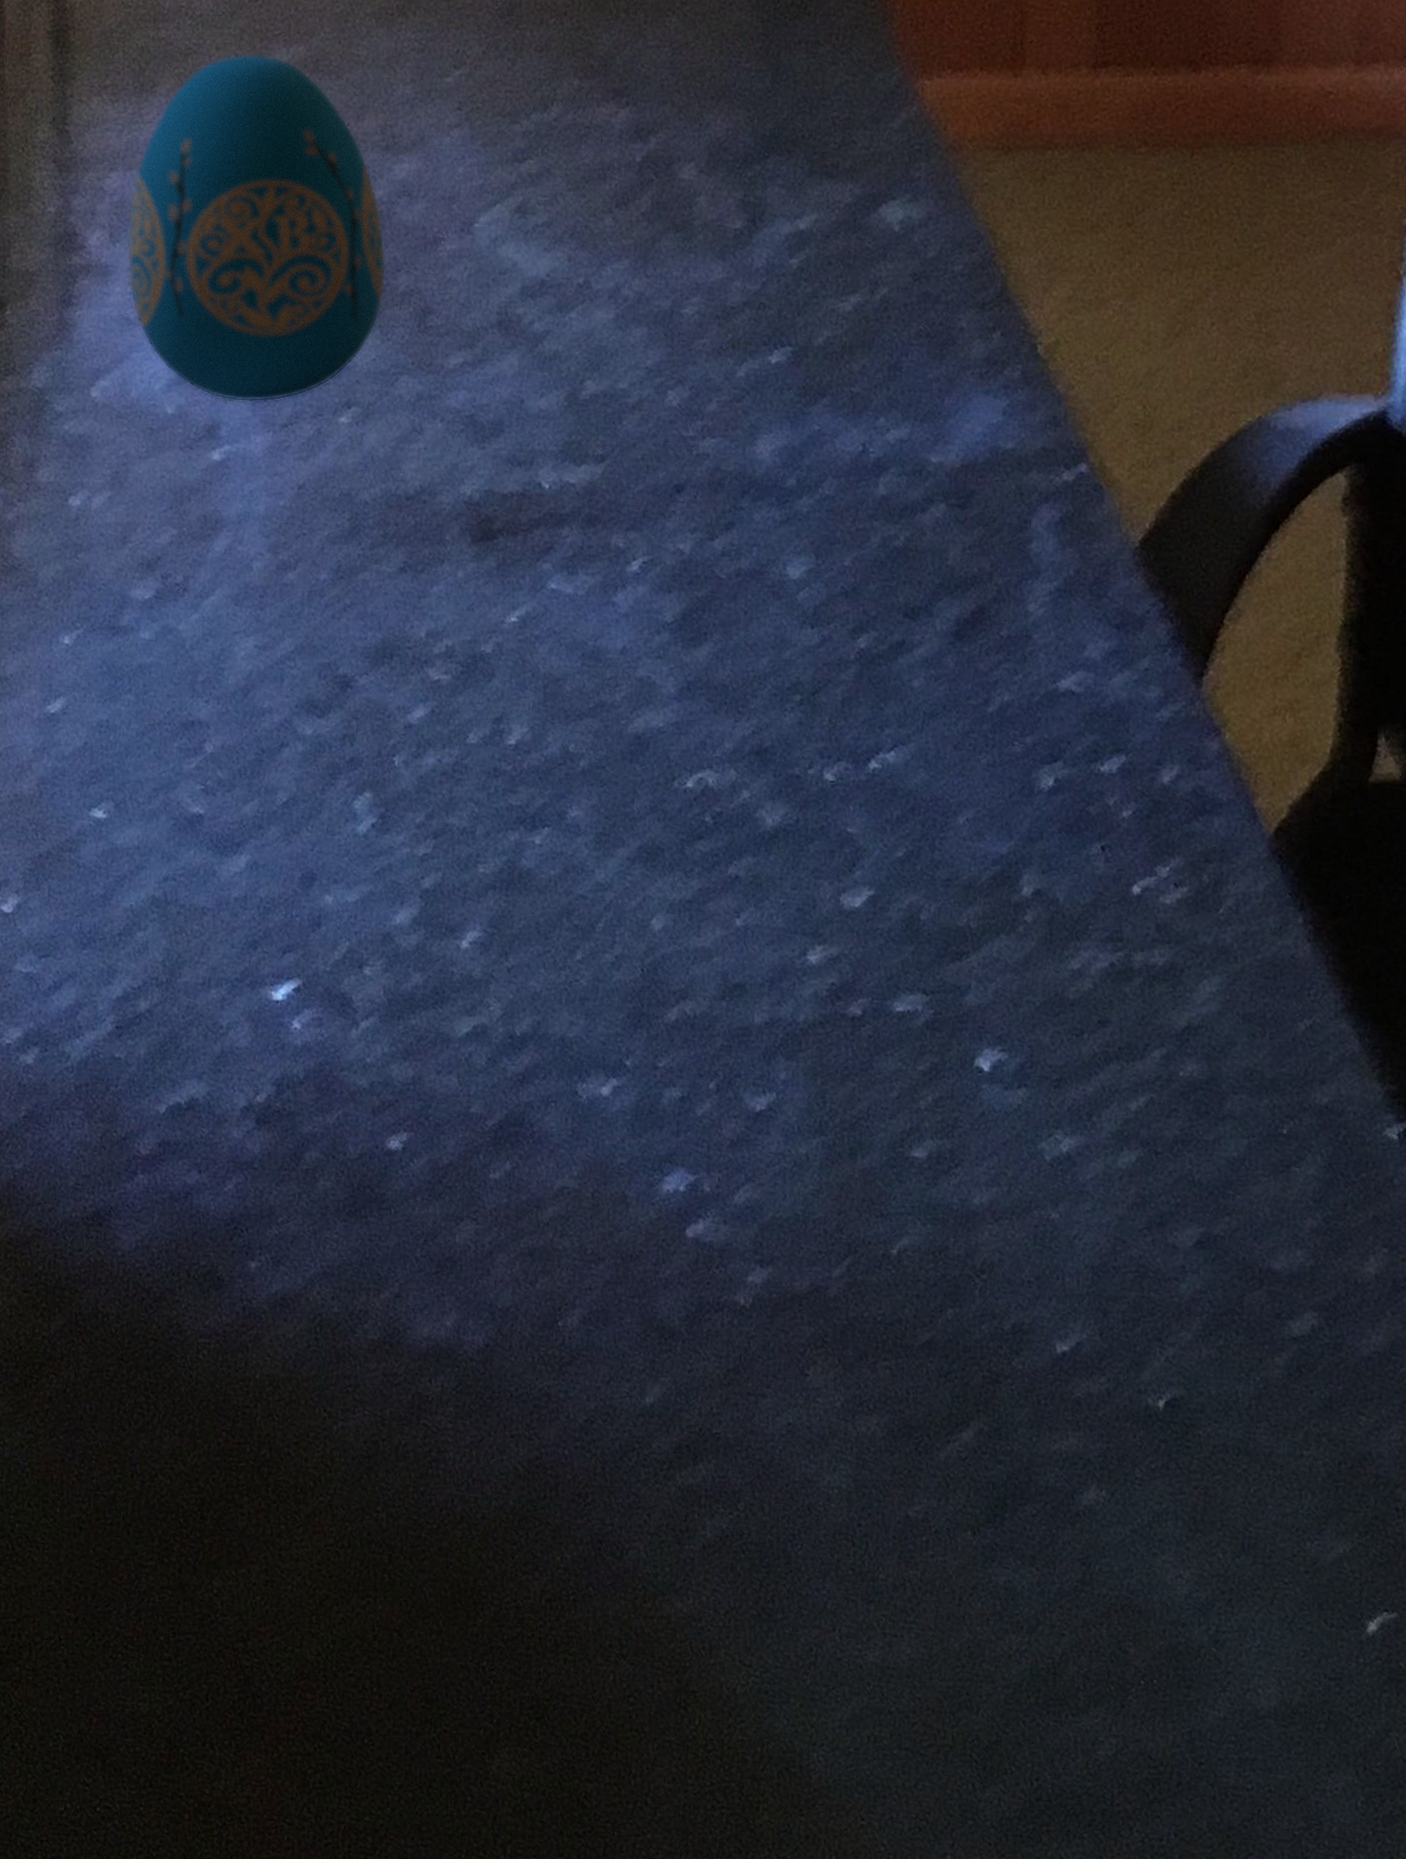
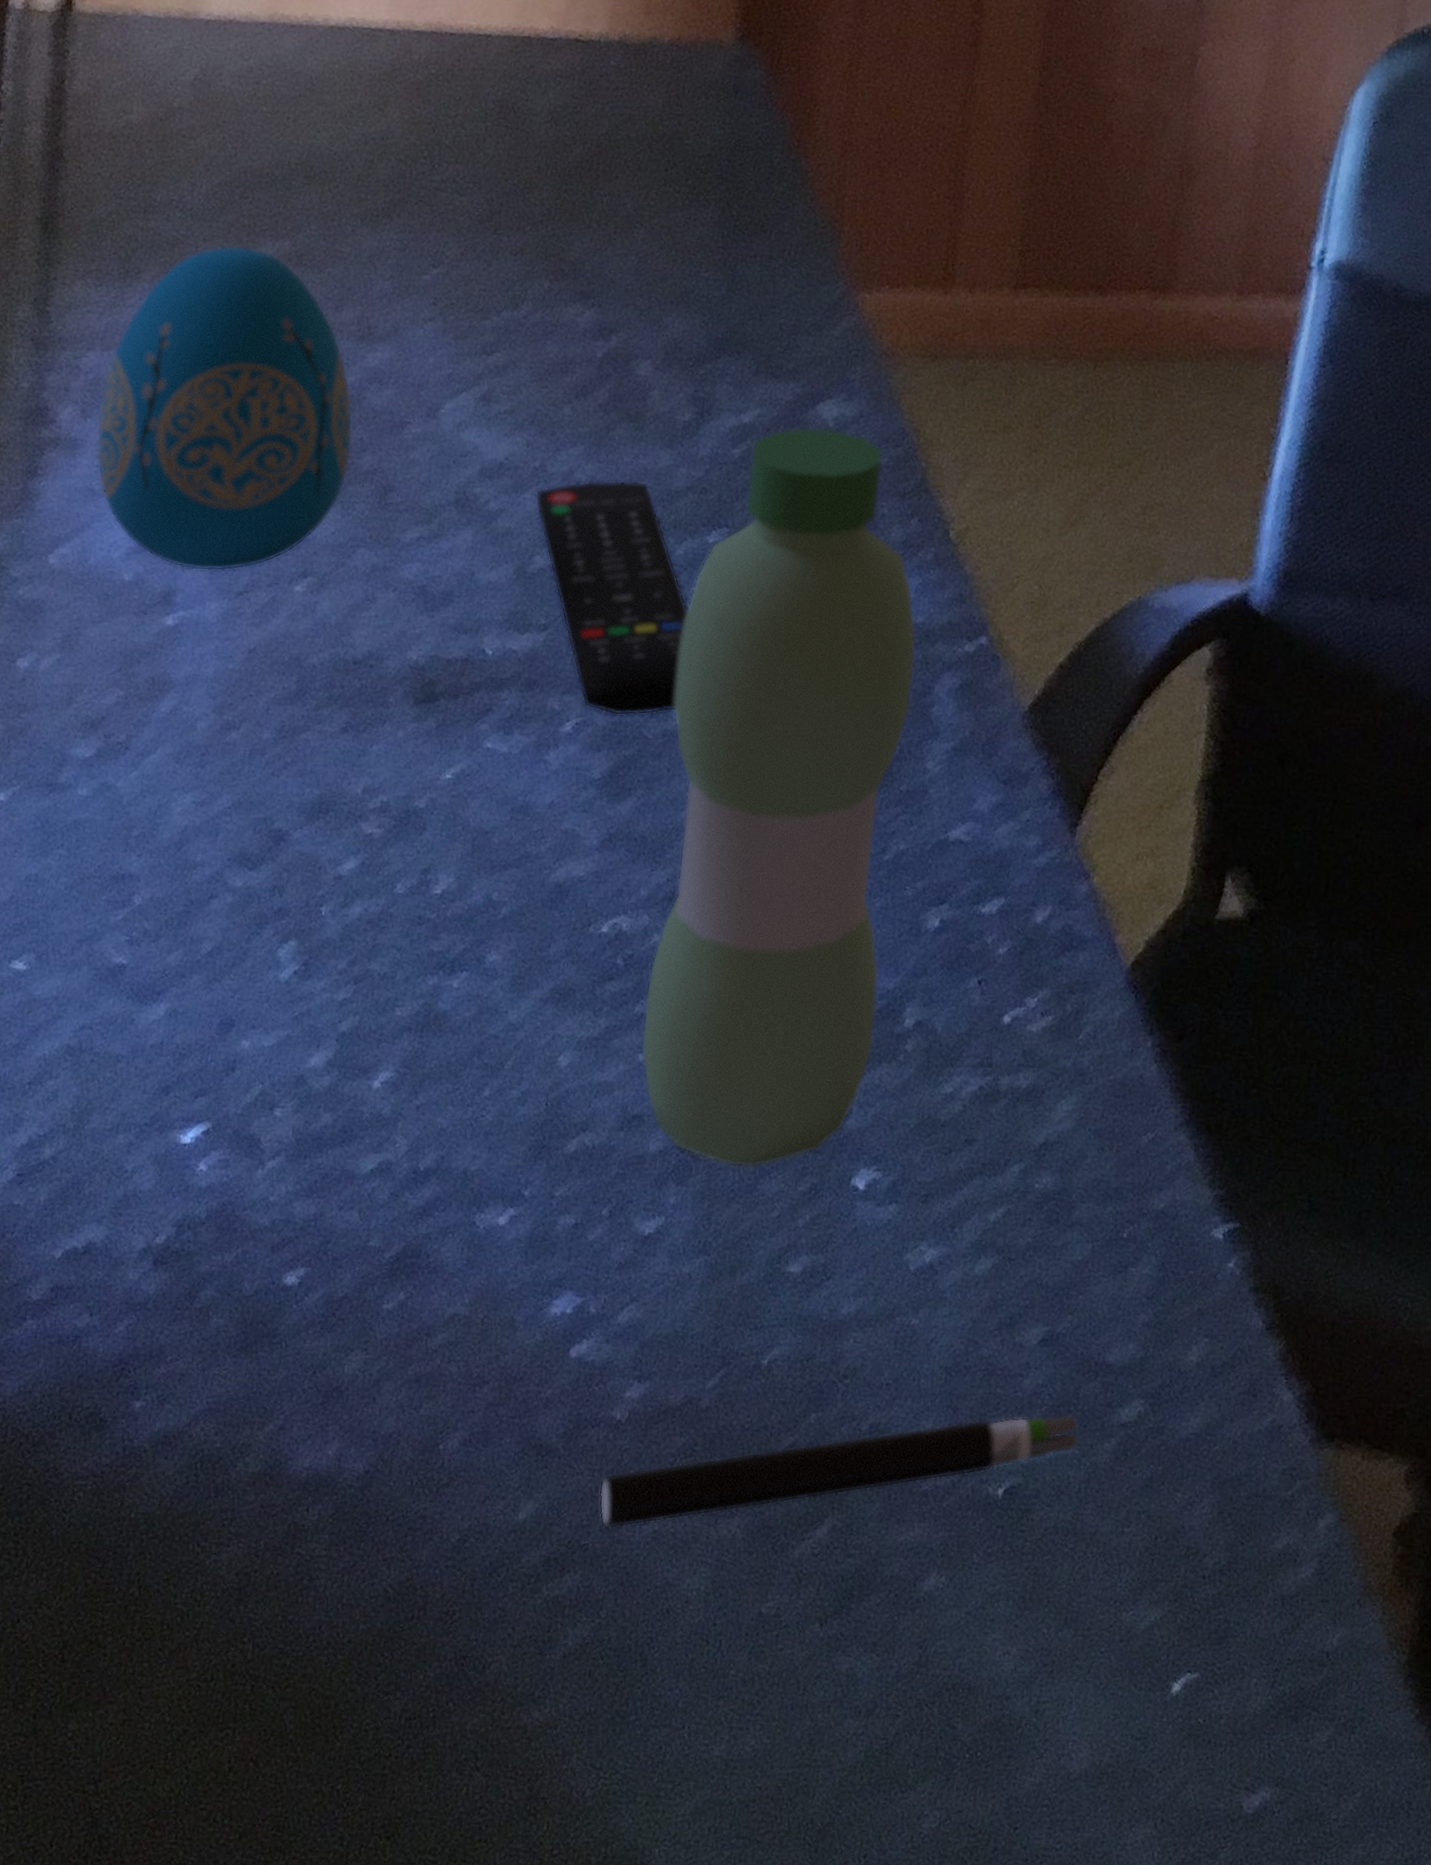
remote control: none [581,296,754,554] -> present [535,480,688,716]
electrical cable: none [727,1323,1246,1420] -> present [599,1414,1079,1530]
water bottle: none [737,232,1009,1044] -> present [640,427,917,1168]

